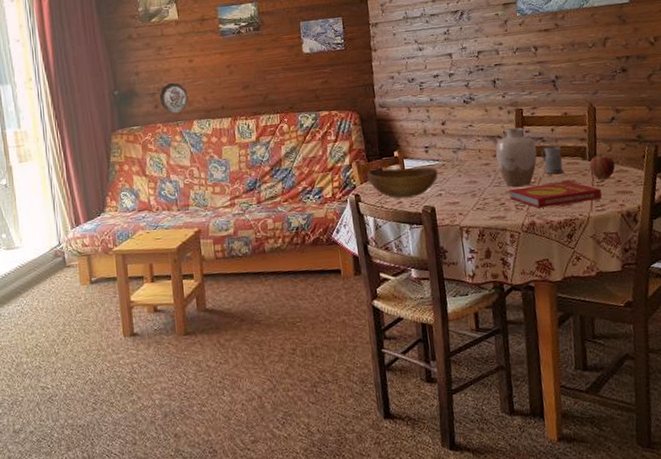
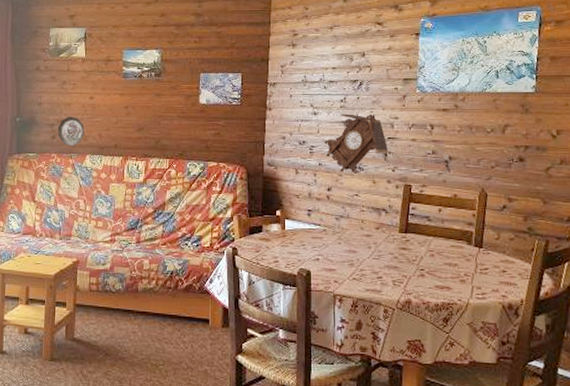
bowl: present [367,167,438,199] -> none [247,226,318,258]
cuckoo clock: none [435,43,496,105] -> present [326,114,388,172]
vase: present [495,127,537,187] -> none [378,203,422,263]
book: present [509,181,602,208] -> none [388,263,485,288]
mug: present [541,146,563,174] -> none [426,226,447,256]
apple: present [589,154,616,180] -> none [474,241,502,268]

